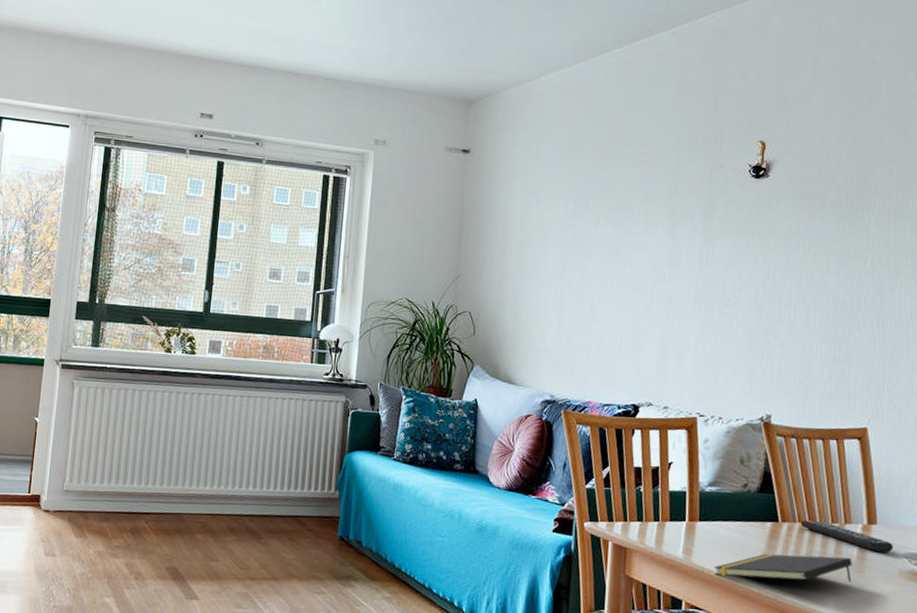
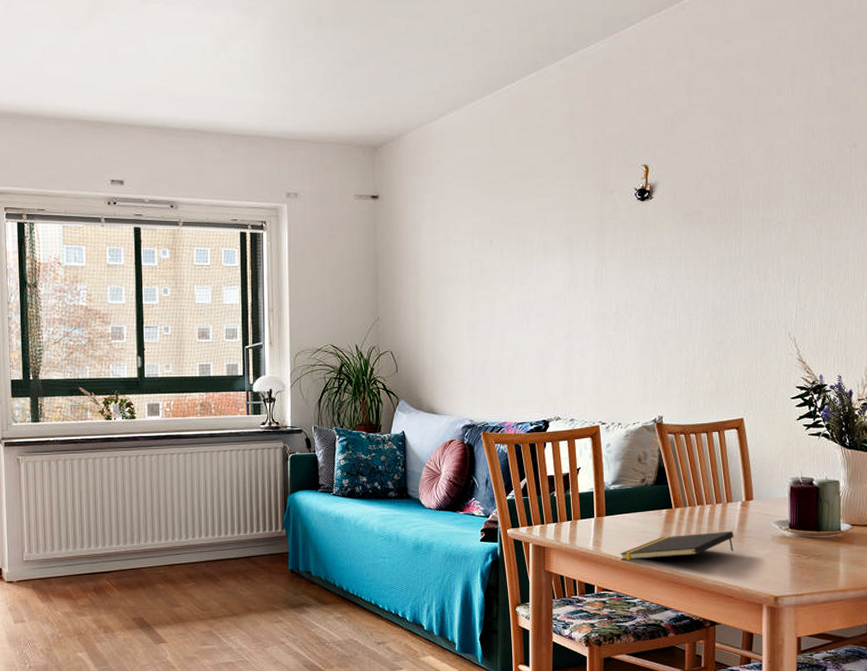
remote control: present [800,520,893,554] -> none [690,503,767,524]

